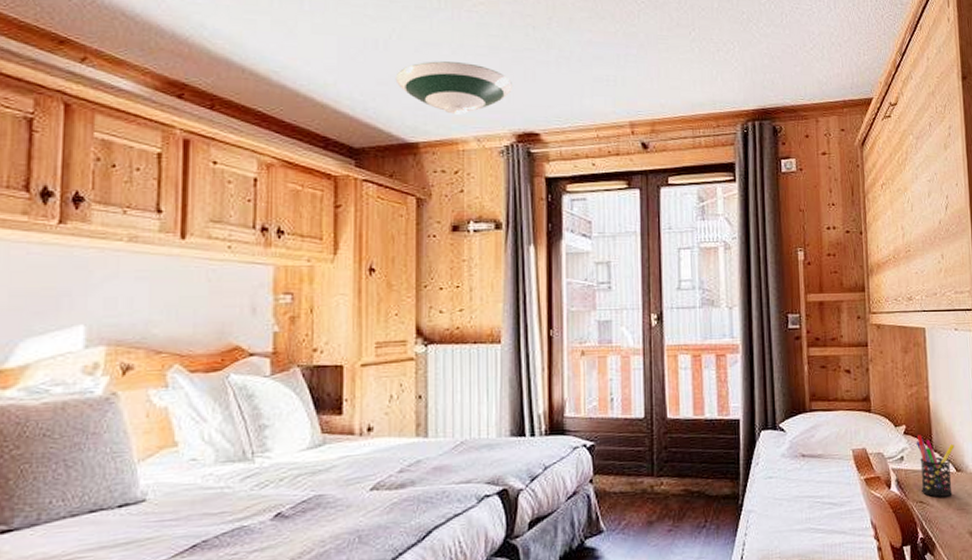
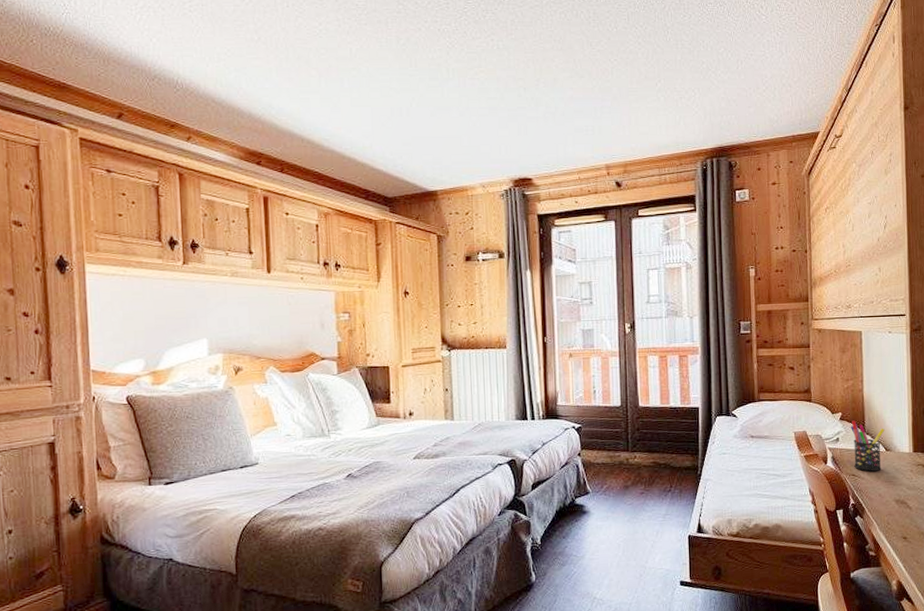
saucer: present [395,61,512,115] -> none [417,123,509,166]

